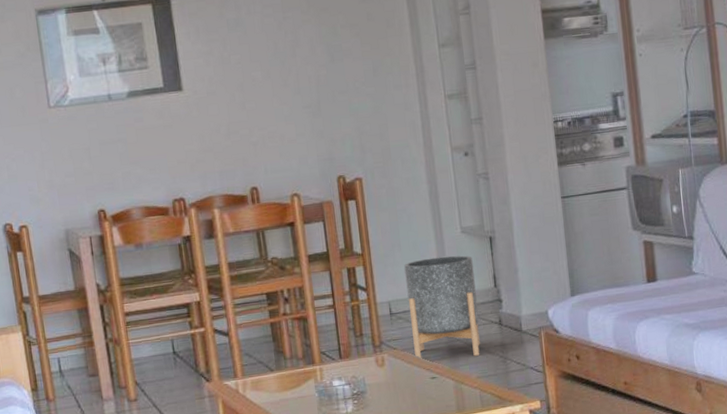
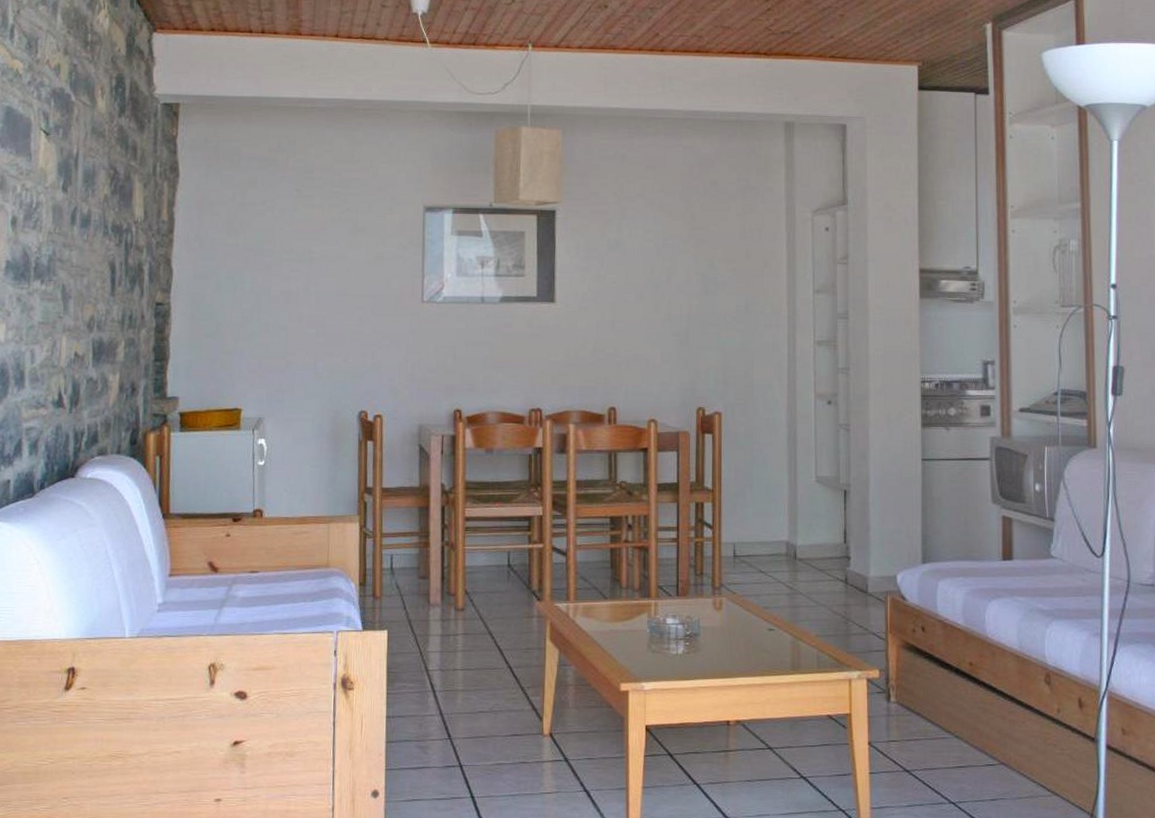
planter: present [404,255,480,360] -> none [753,503,824,613]

